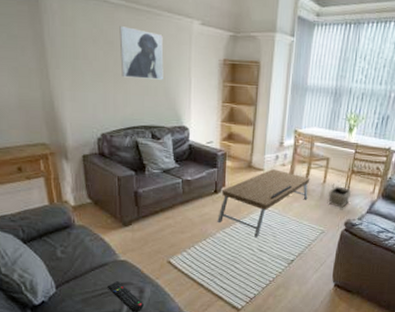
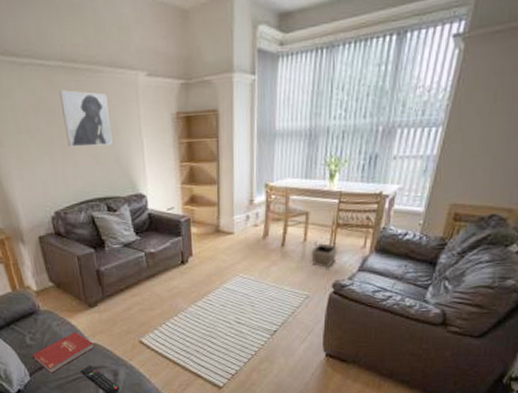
book: none [61,248,124,287] -> present [32,332,94,373]
coffee table: present [217,169,310,238] -> none [188,231,288,310]

